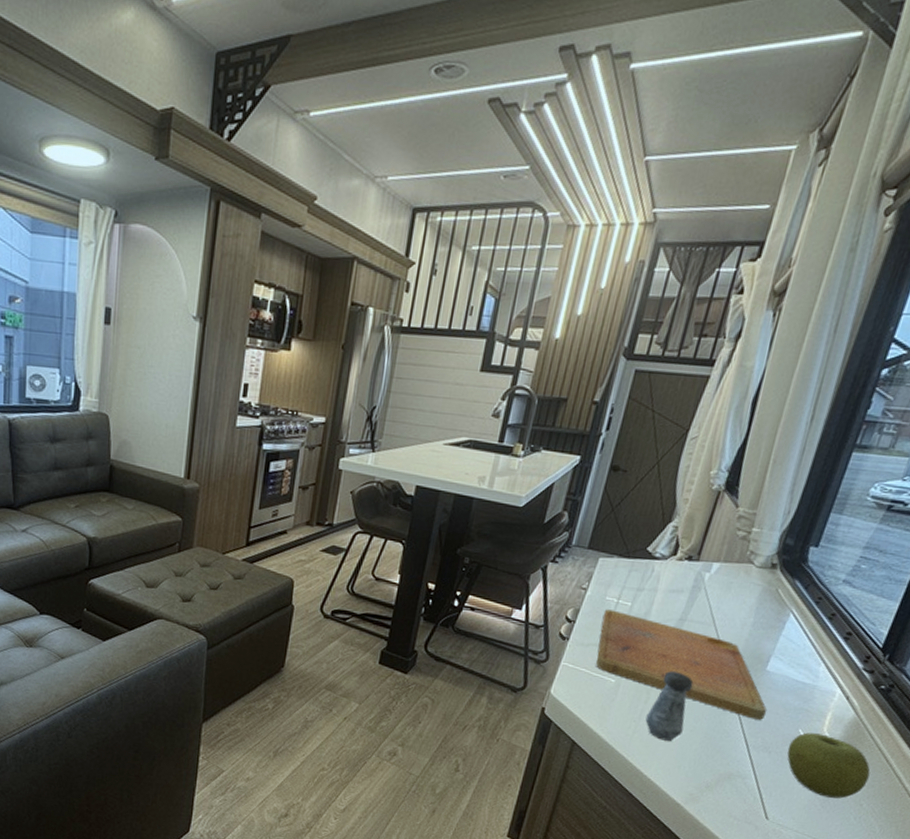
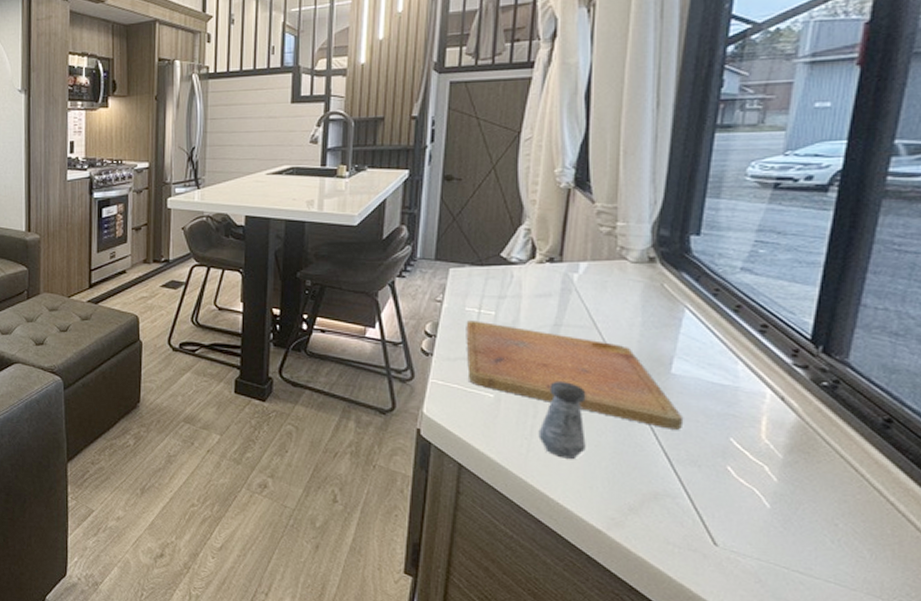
apple: present [787,733,871,799] -> none [721,441,837,518]

